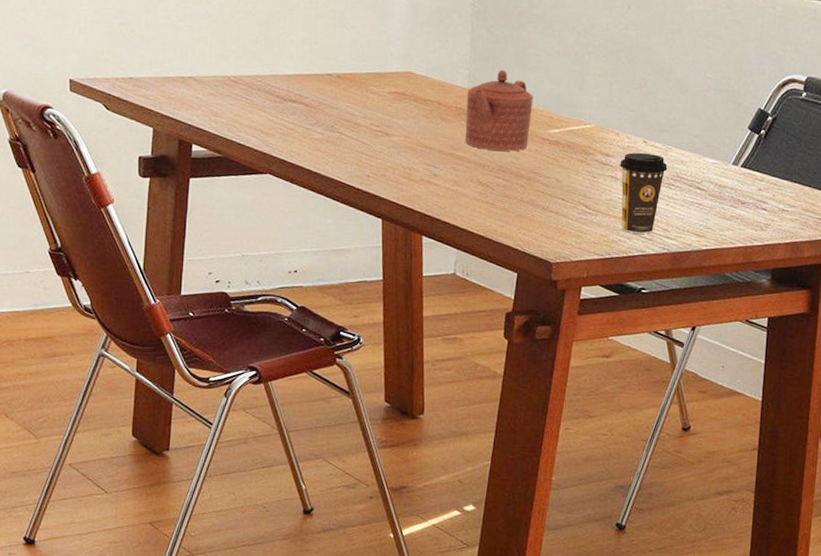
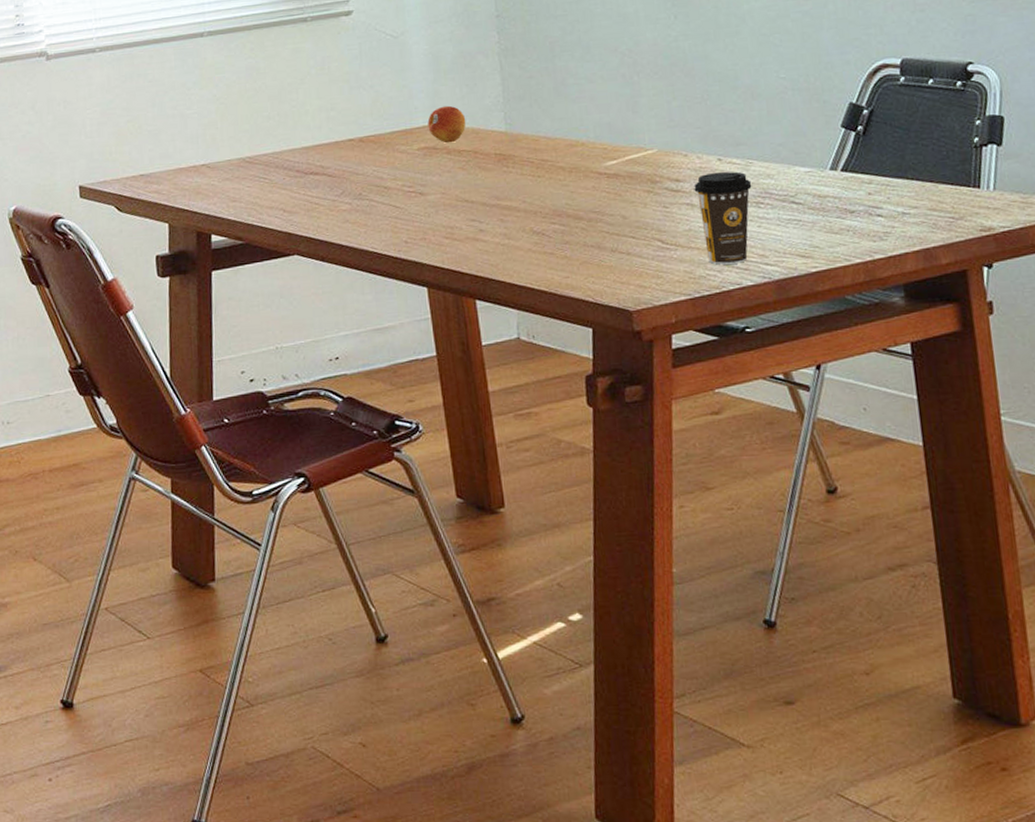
fruit: none [400,56,435,92] -> present [427,105,466,143]
teapot: present [464,70,533,151] -> none [505,106,583,195]

